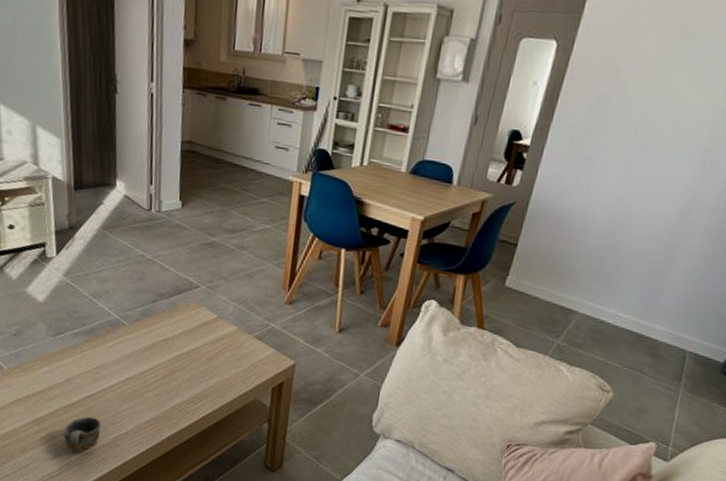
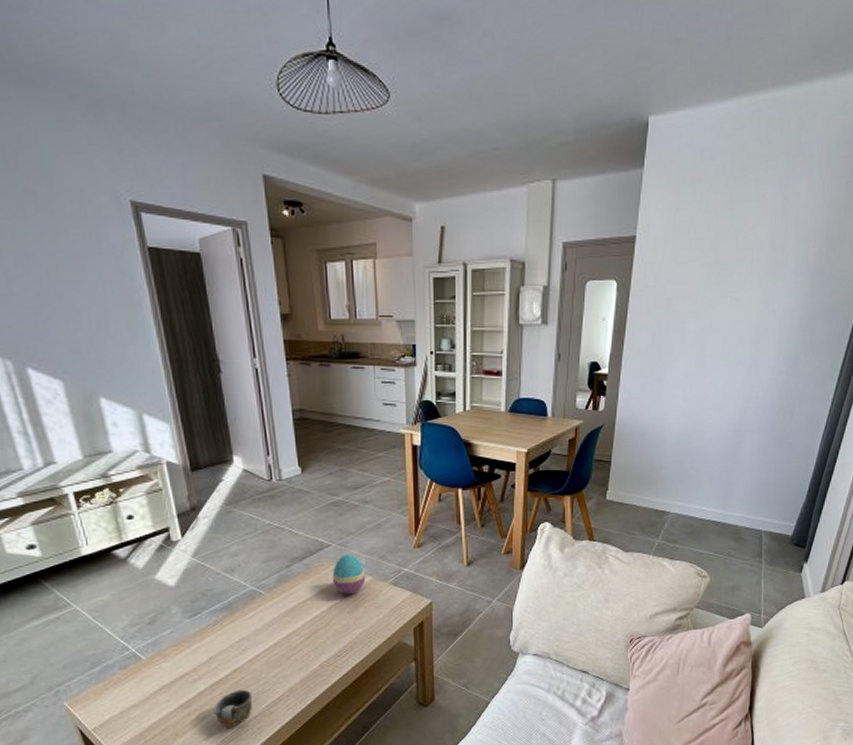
decorative egg: none [196,298,232,341] -> present [332,553,366,595]

